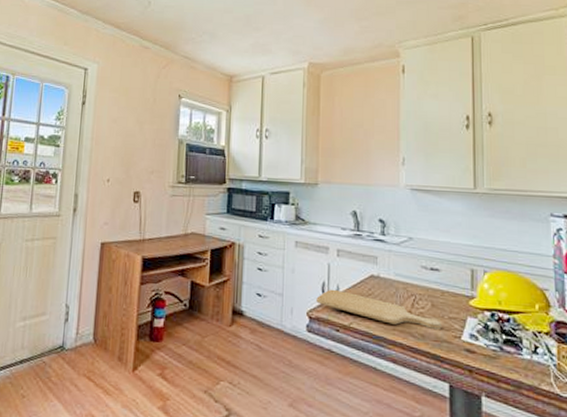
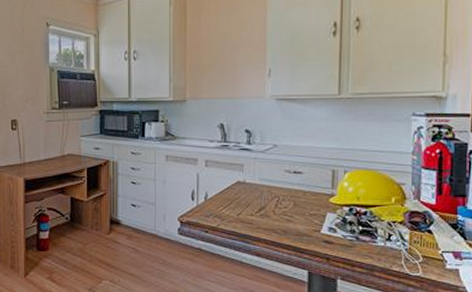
chopping board: present [316,289,442,329] -> none [187,196,303,225]

